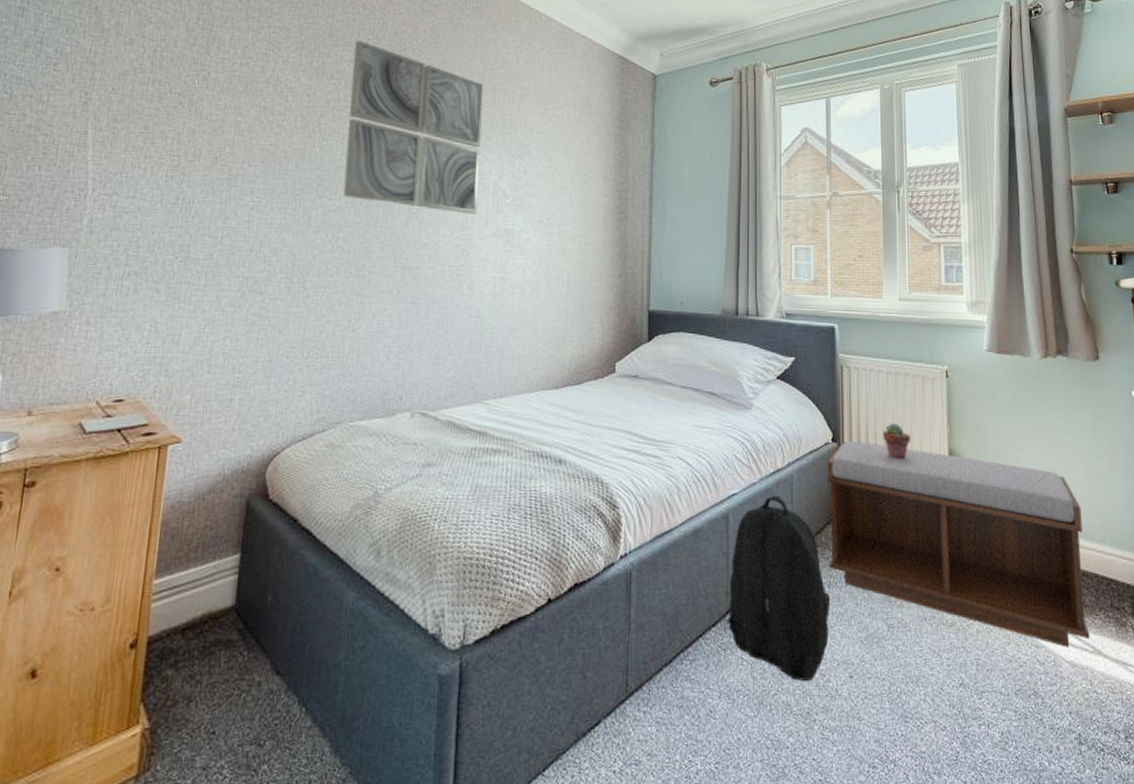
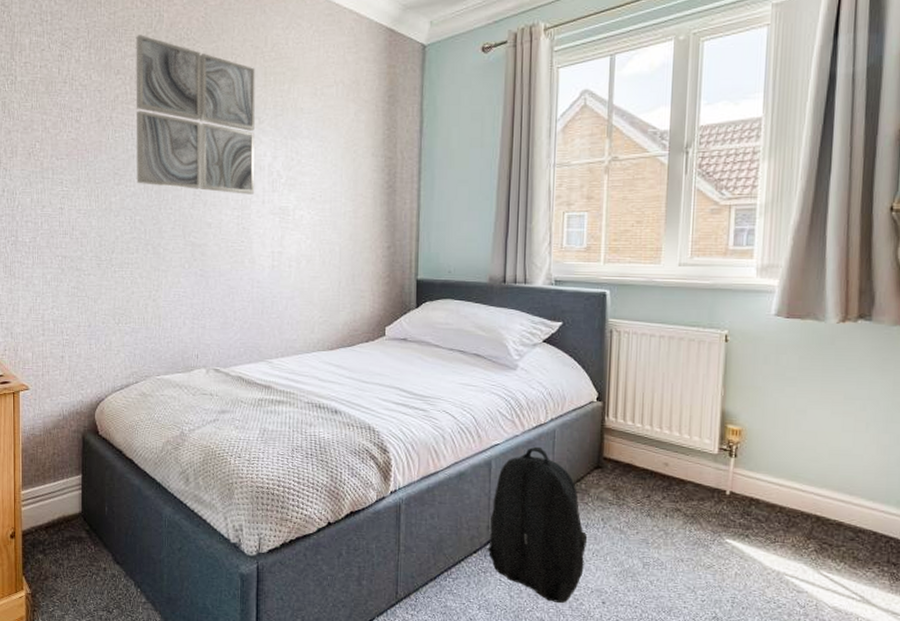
bench: present [826,440,1090,647] -> none [588,399,866,595]
potted succulent: present [883,423,911,459] -> none [651,384,681,419]

